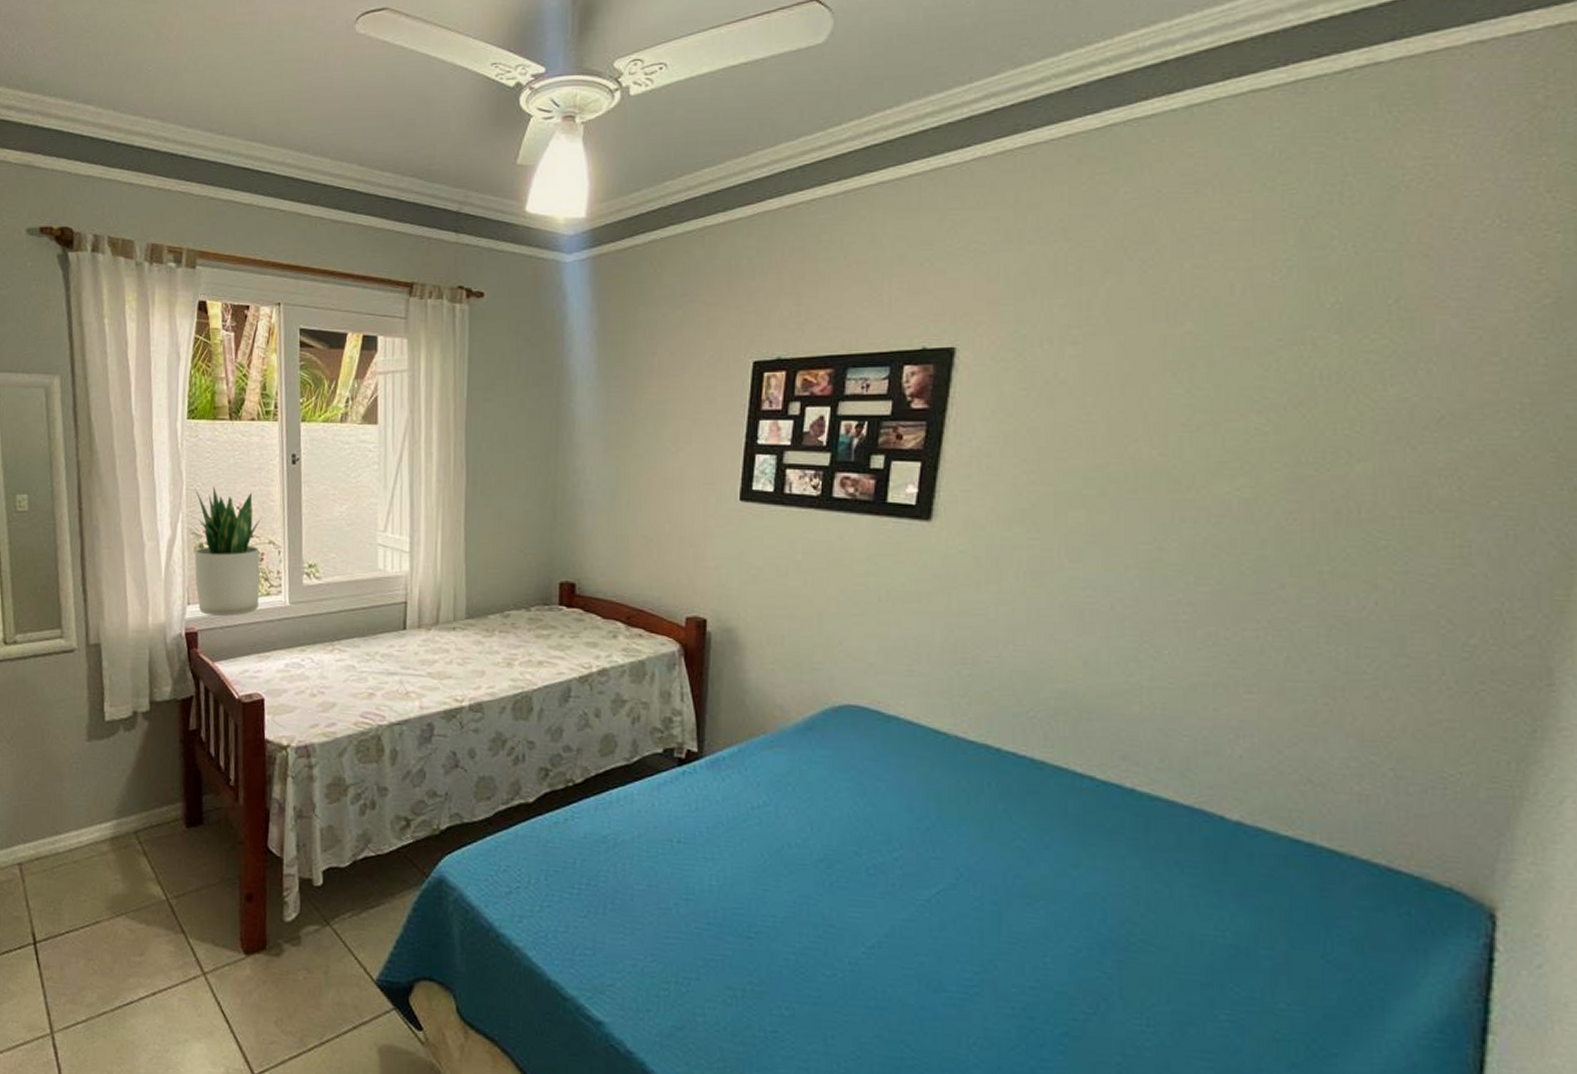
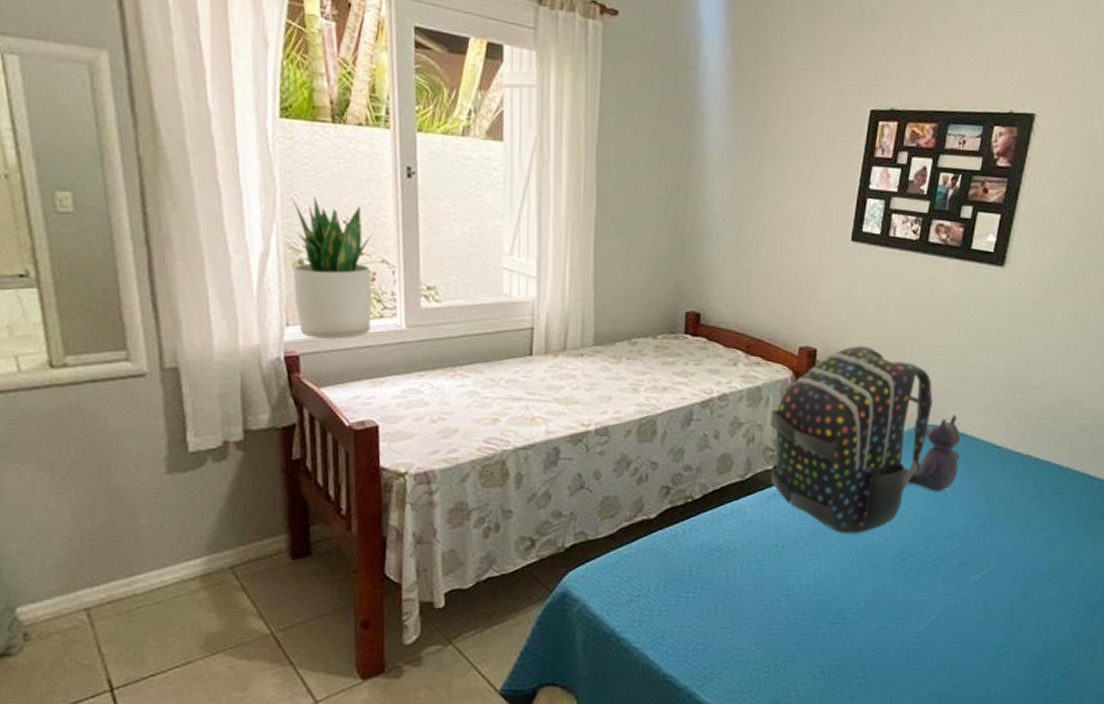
backpack: none [657,615,851,832] -> present [770,346,933,534]
stuffed animal: none [821,694,892,786] -> present [903,415,961,492]

